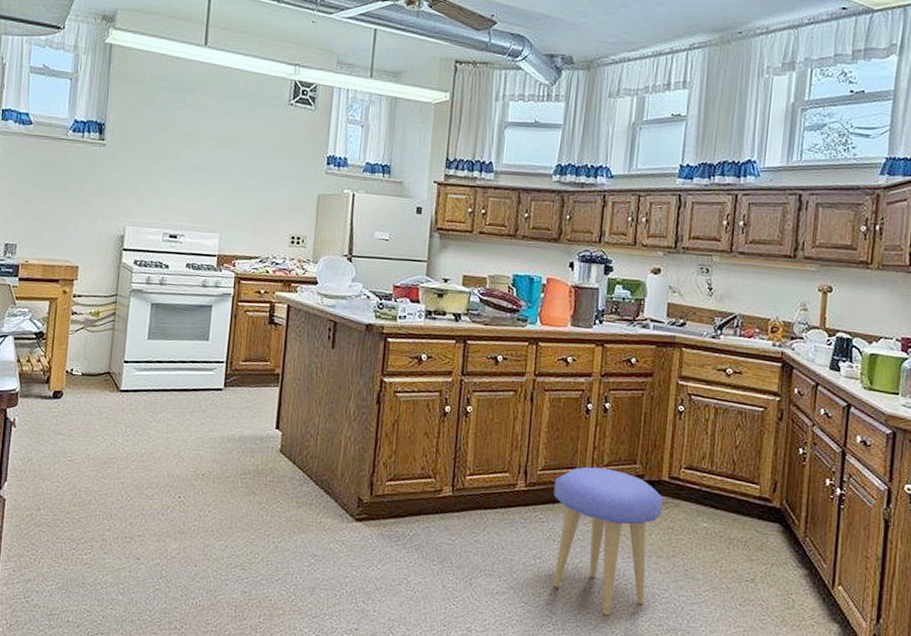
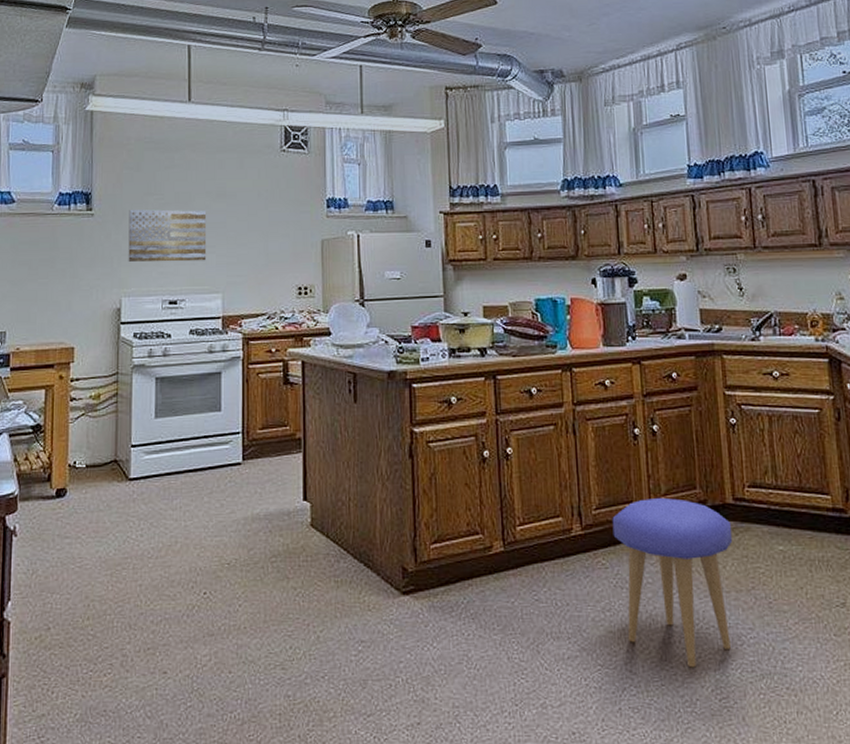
wall art: none [134,143,212,201] -> present [128,209,207,262]

